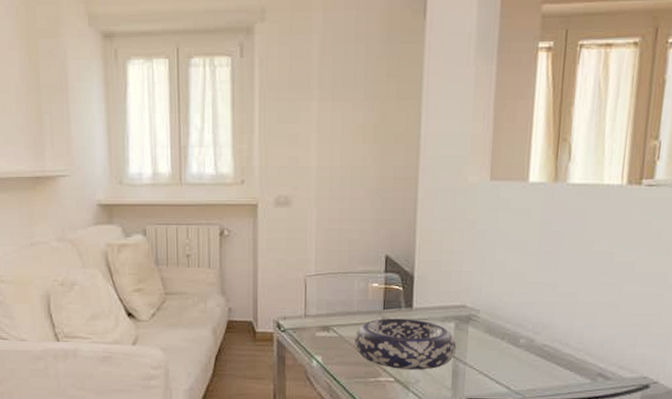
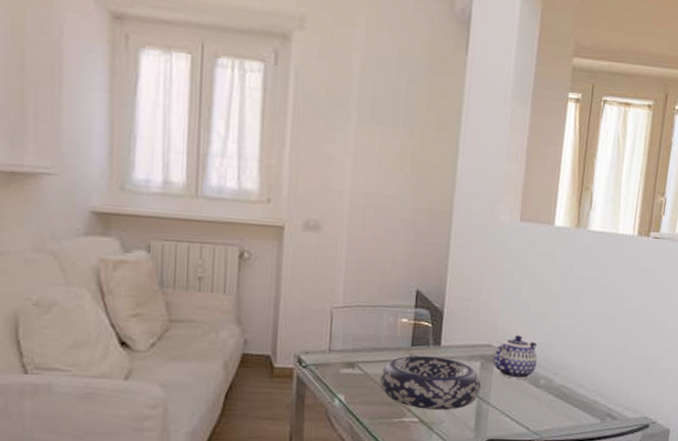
teapot: none [468,295,516,339] -> present [493,335,538,379]

